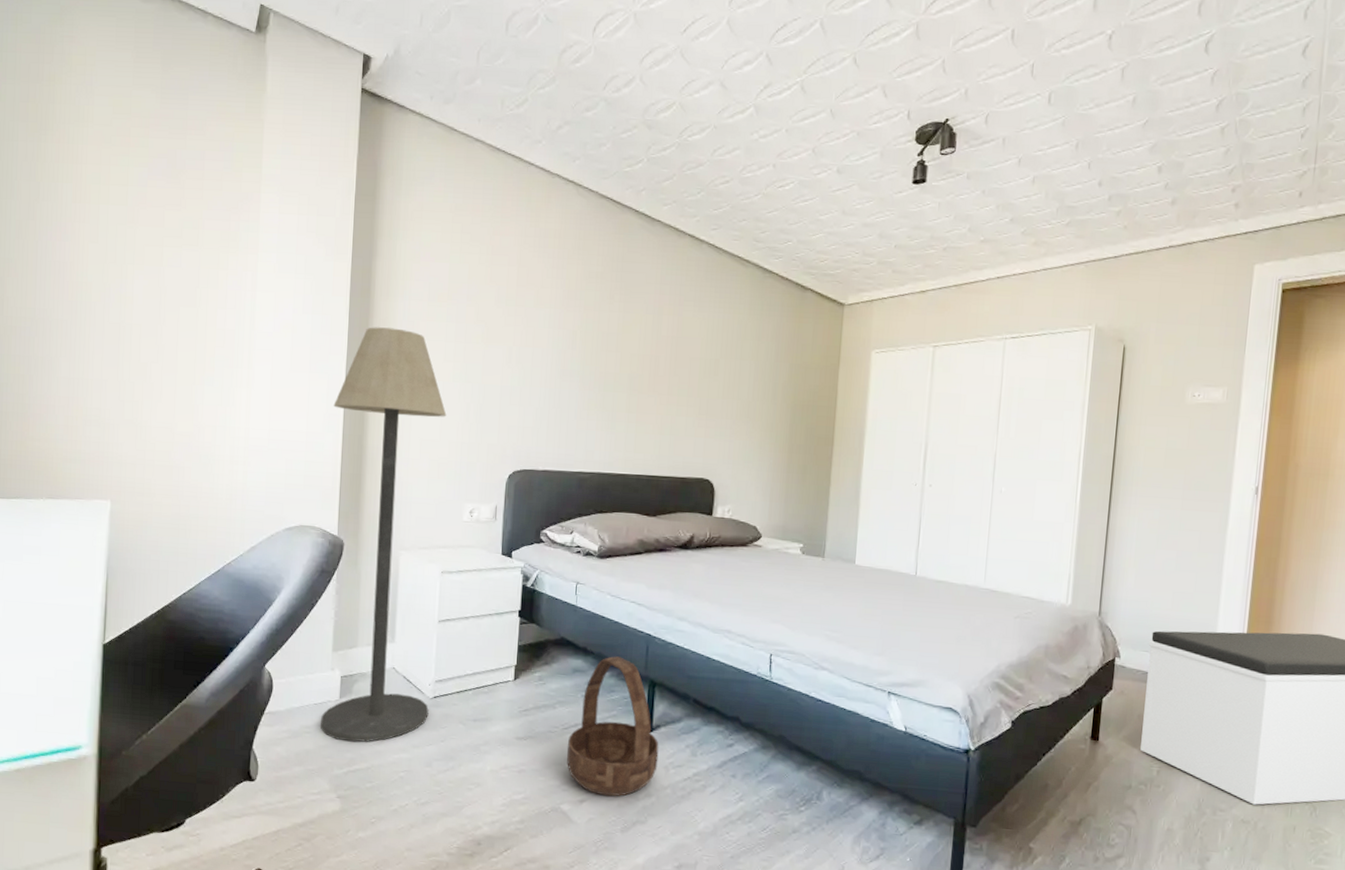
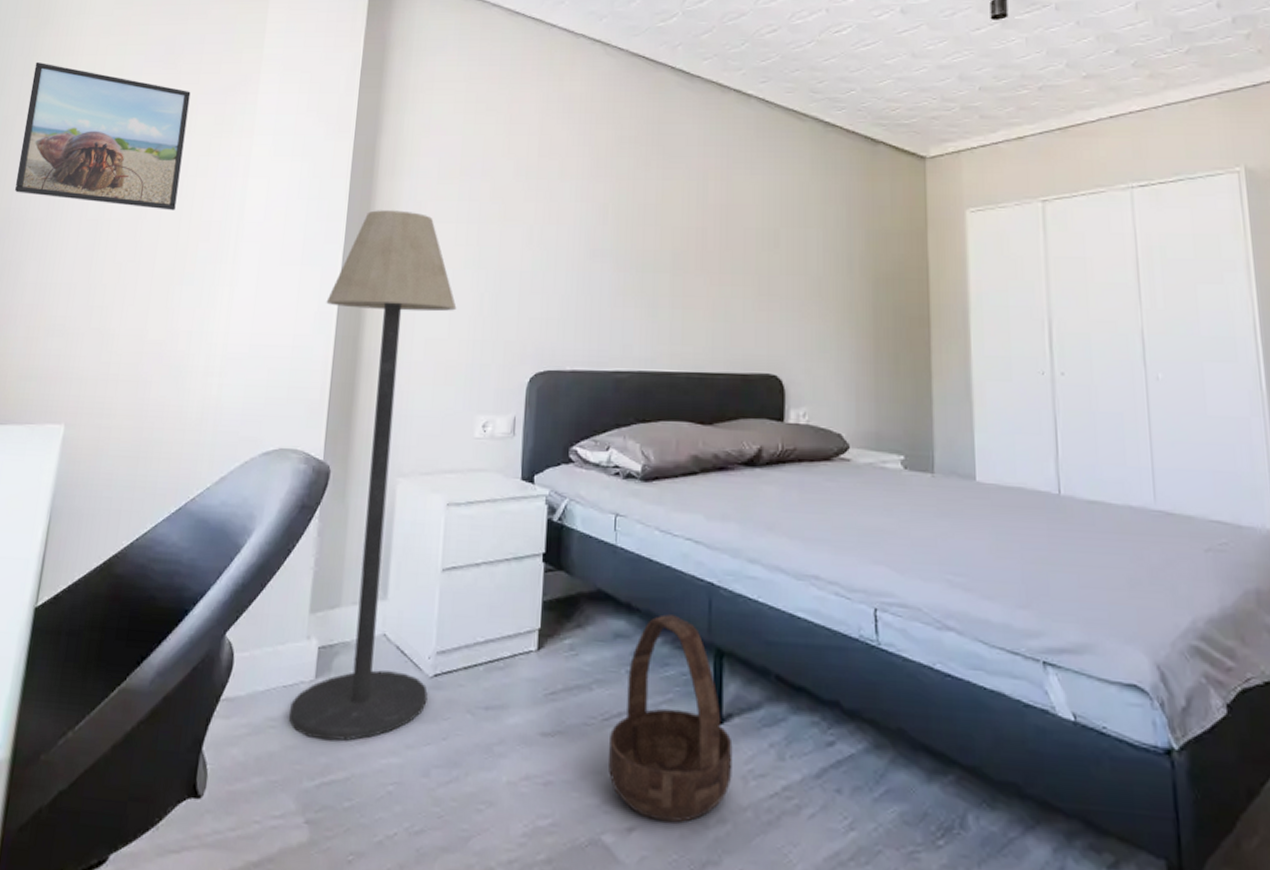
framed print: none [36,167,196,318] -> present [14,61,191,211]

